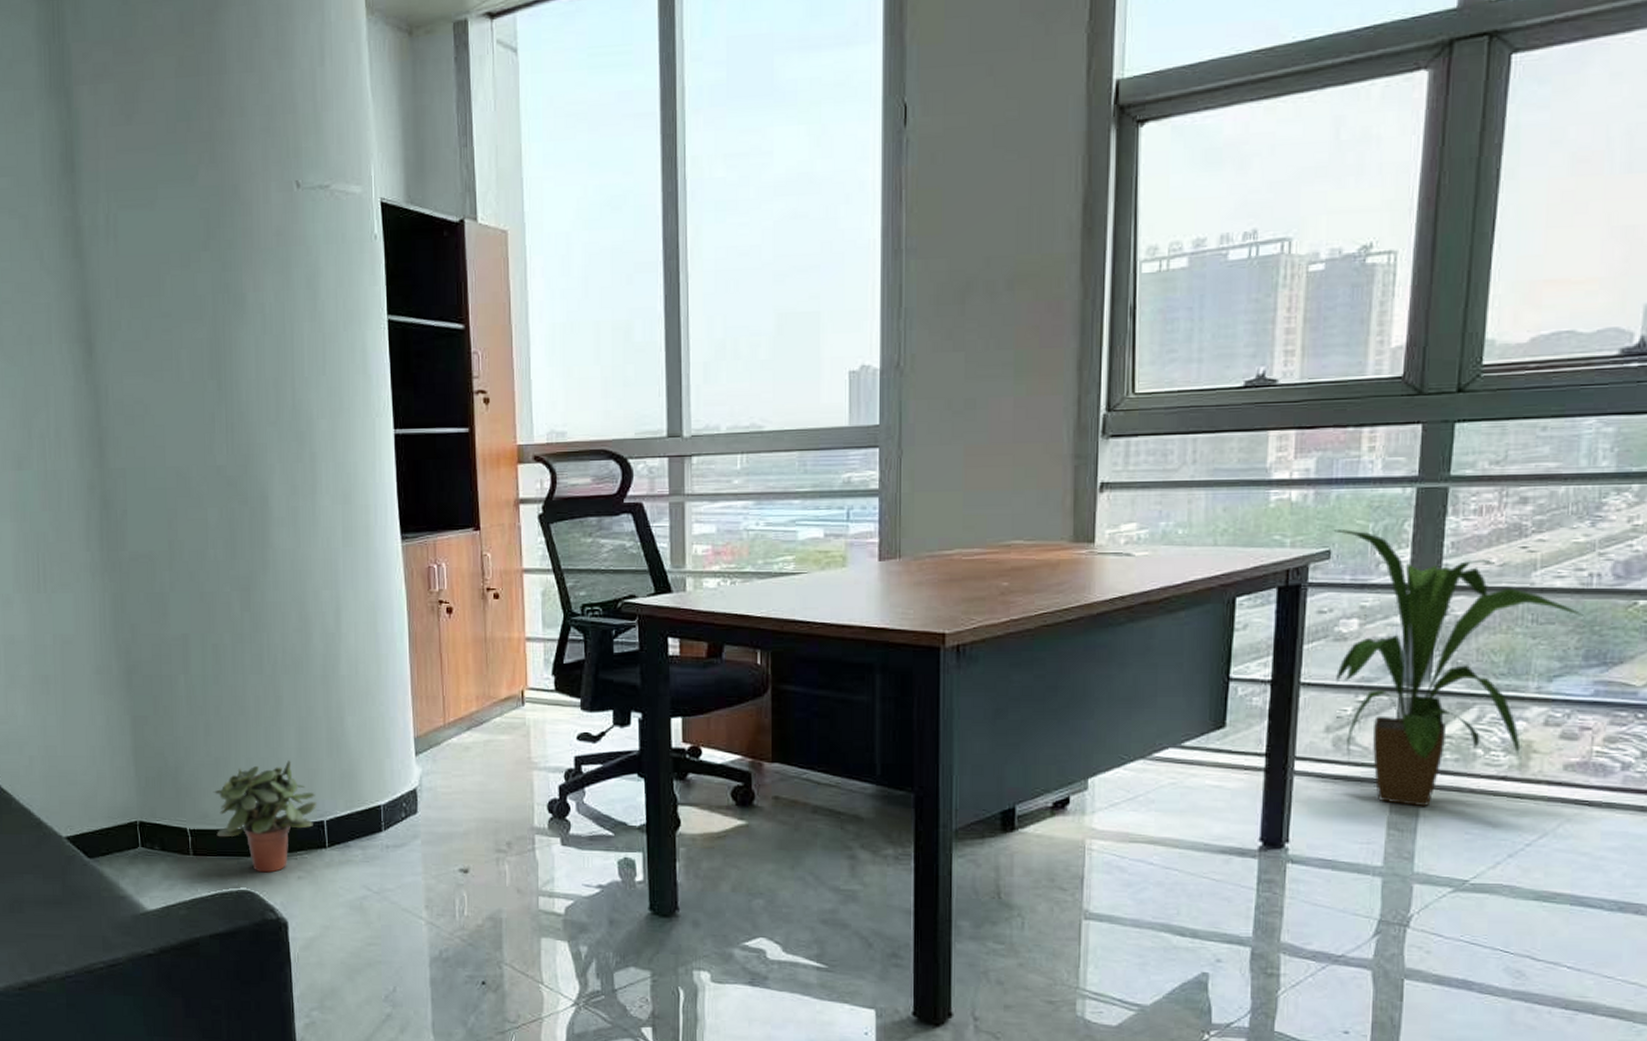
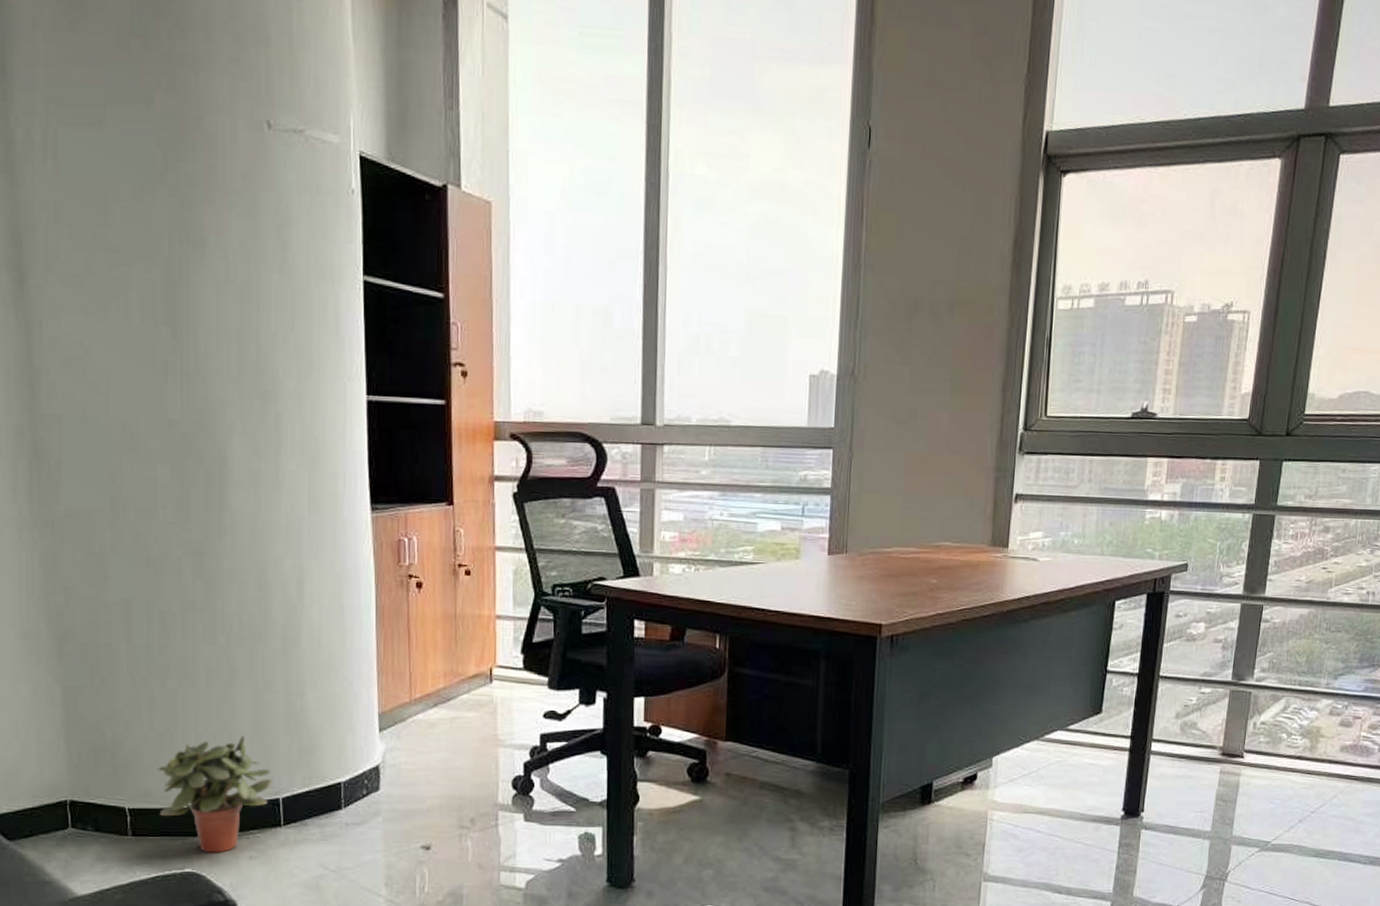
house plant: present [1333,529,1584,807] -> none [1186,546,1361,782]

